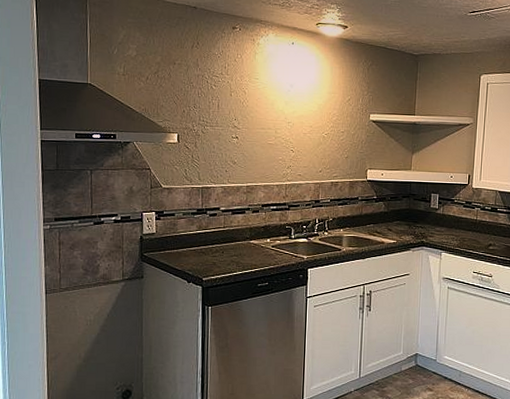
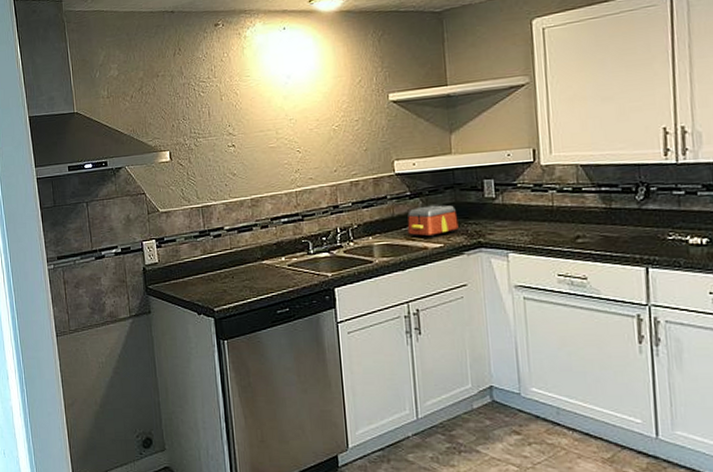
toaster: none [371,209,409,235] -> present [407,204,459,238]

